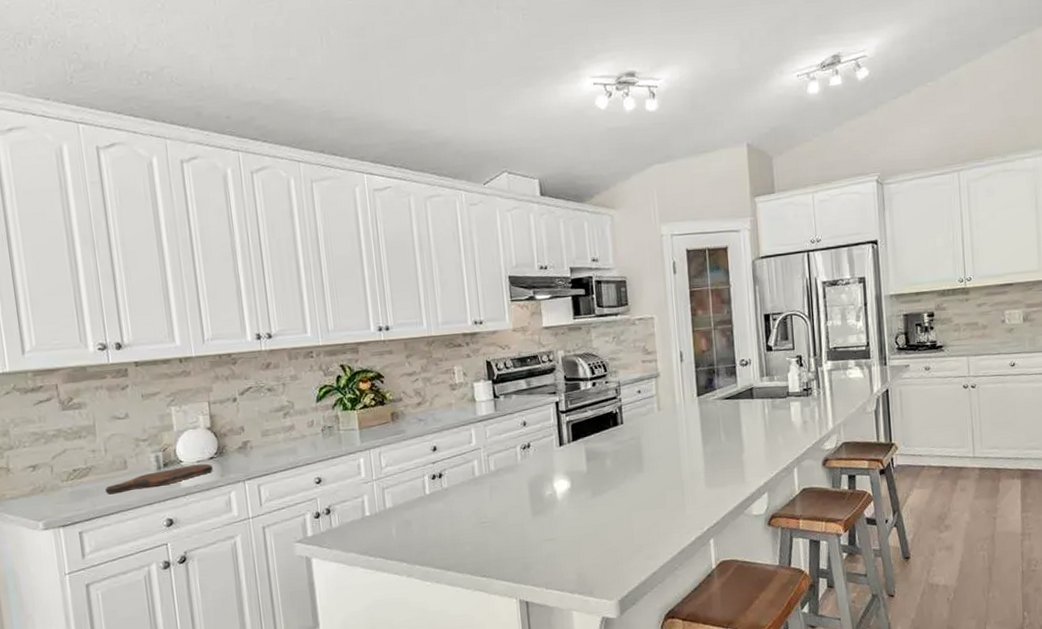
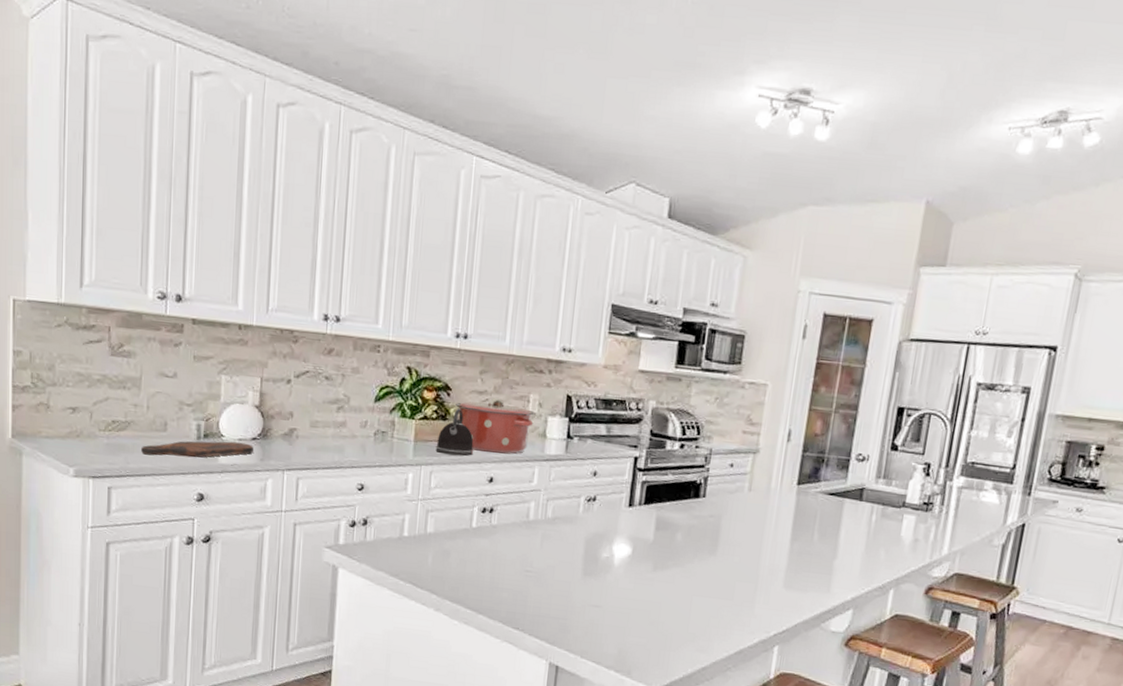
kettle: none [379,392,414,436] -> present [435,408,474,457]
casserole: none [390,375,462,426] -> present [455,397,536,454]

